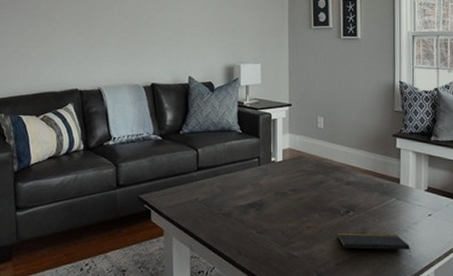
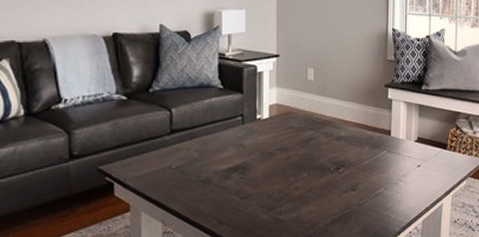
notepad: present [337,232,412,258] -> none [326,188,401,211]

